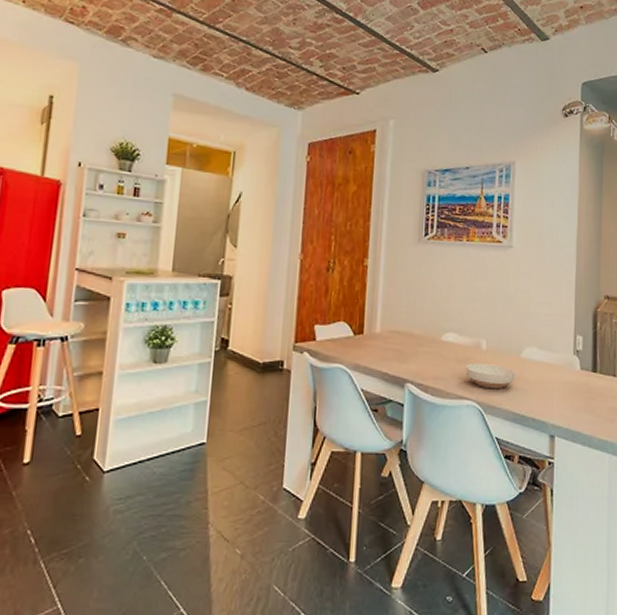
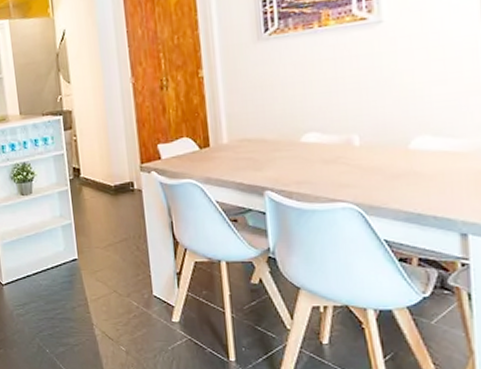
bowl: present [465,363,515,390] -> none [335,160,403,189]

